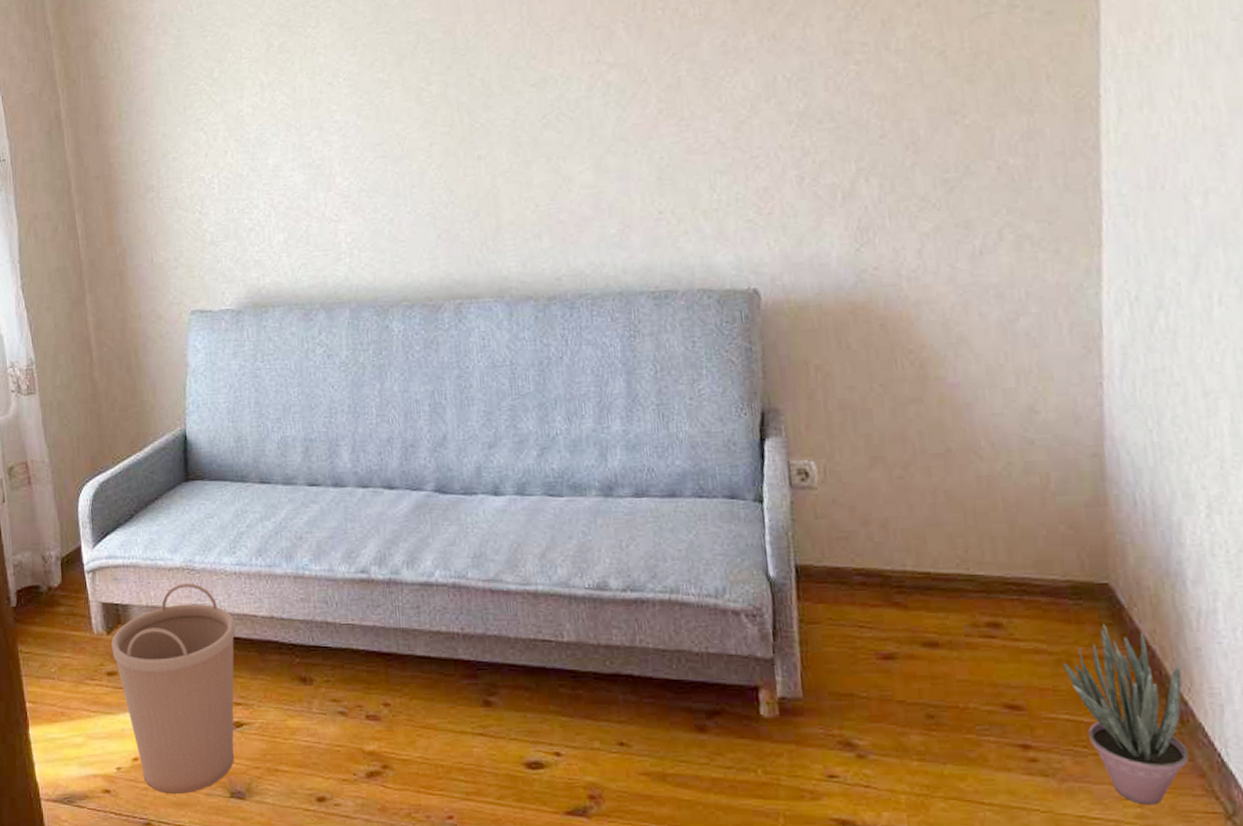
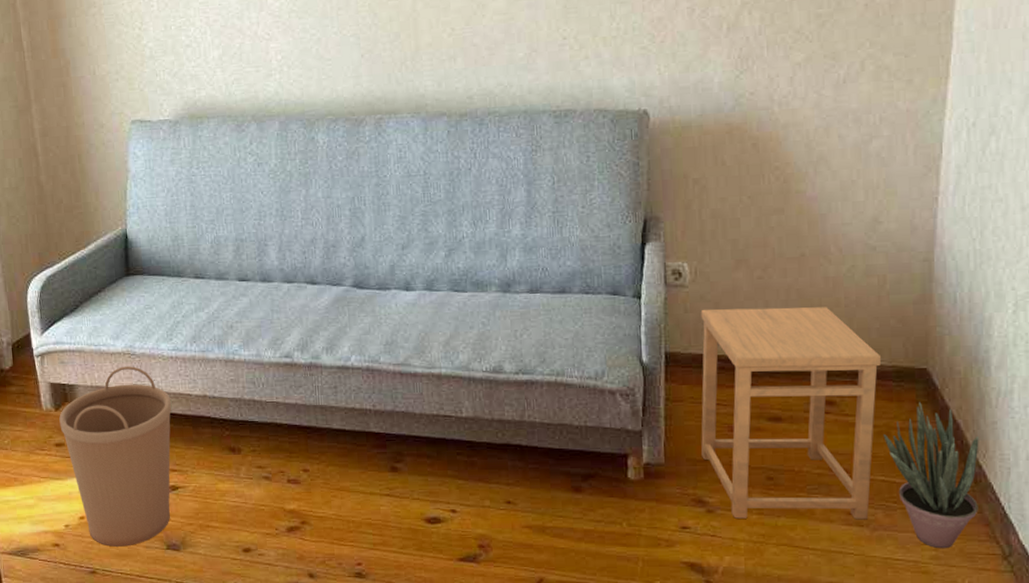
side table: none [833,511,1054,768] -> present [701,307,882,520]

